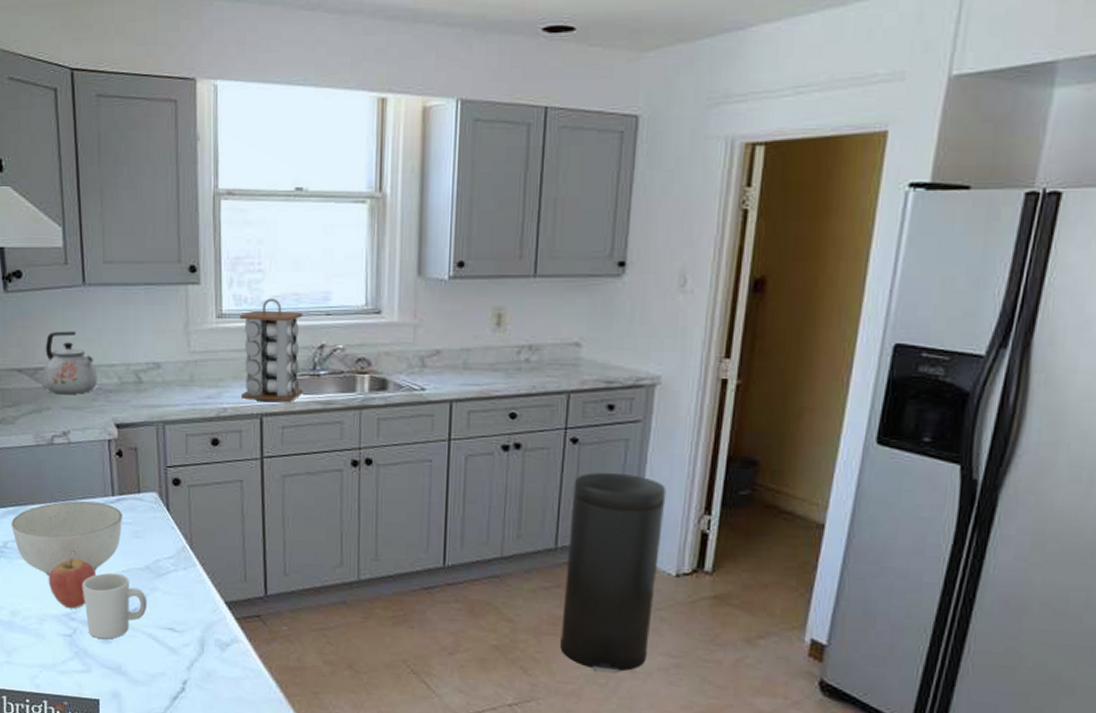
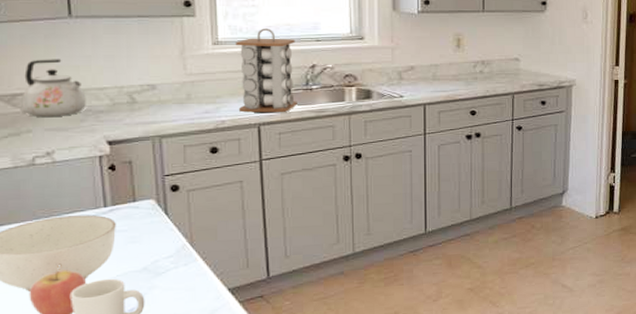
pedal bin: present [560,472,667,673] -> none [519,149,585,295]

